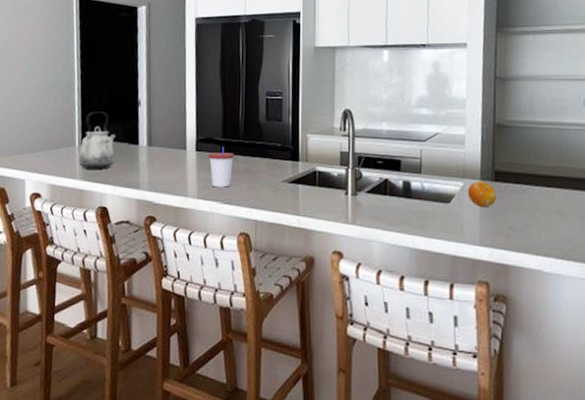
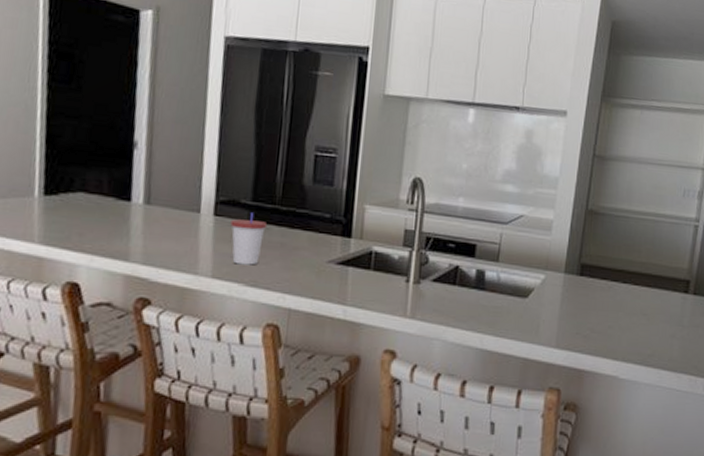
kettle: present [78,111,116,169] -> none [37,149,97,231]
fruit: present [467,181,497,208] -> none [548,274,580,305]

